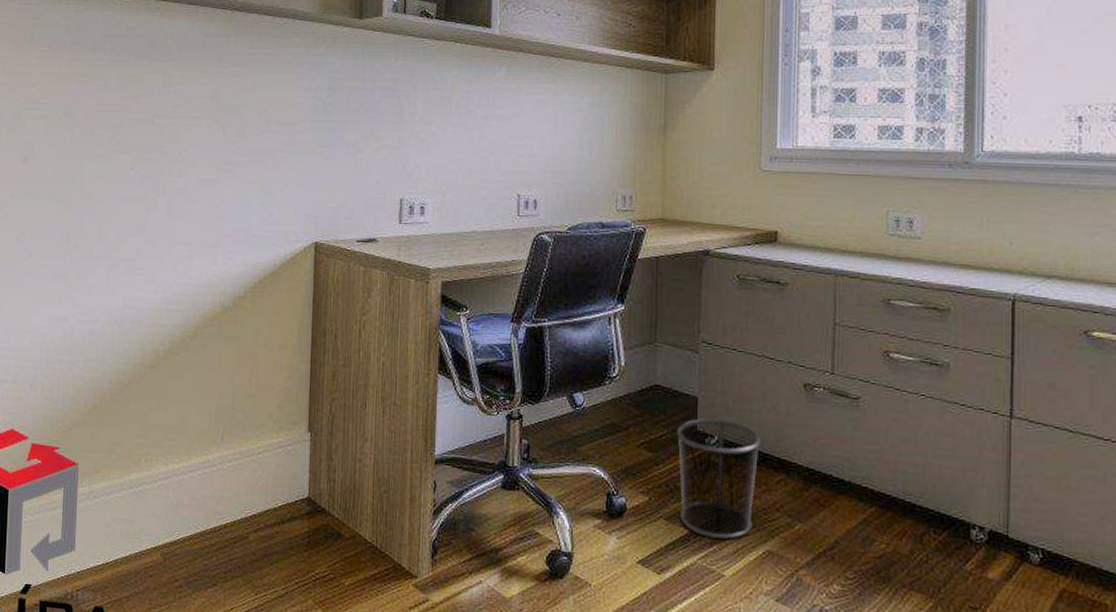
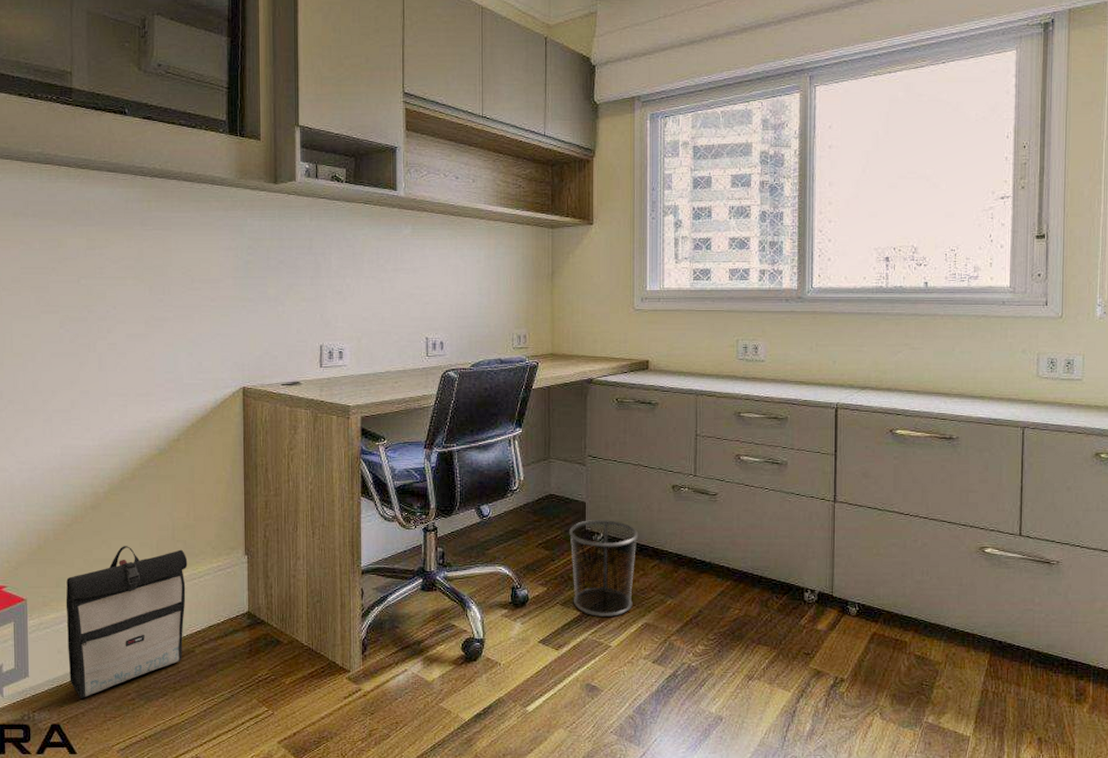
backpack: none [116,412,247,580] -> present [66,546,188,698]

